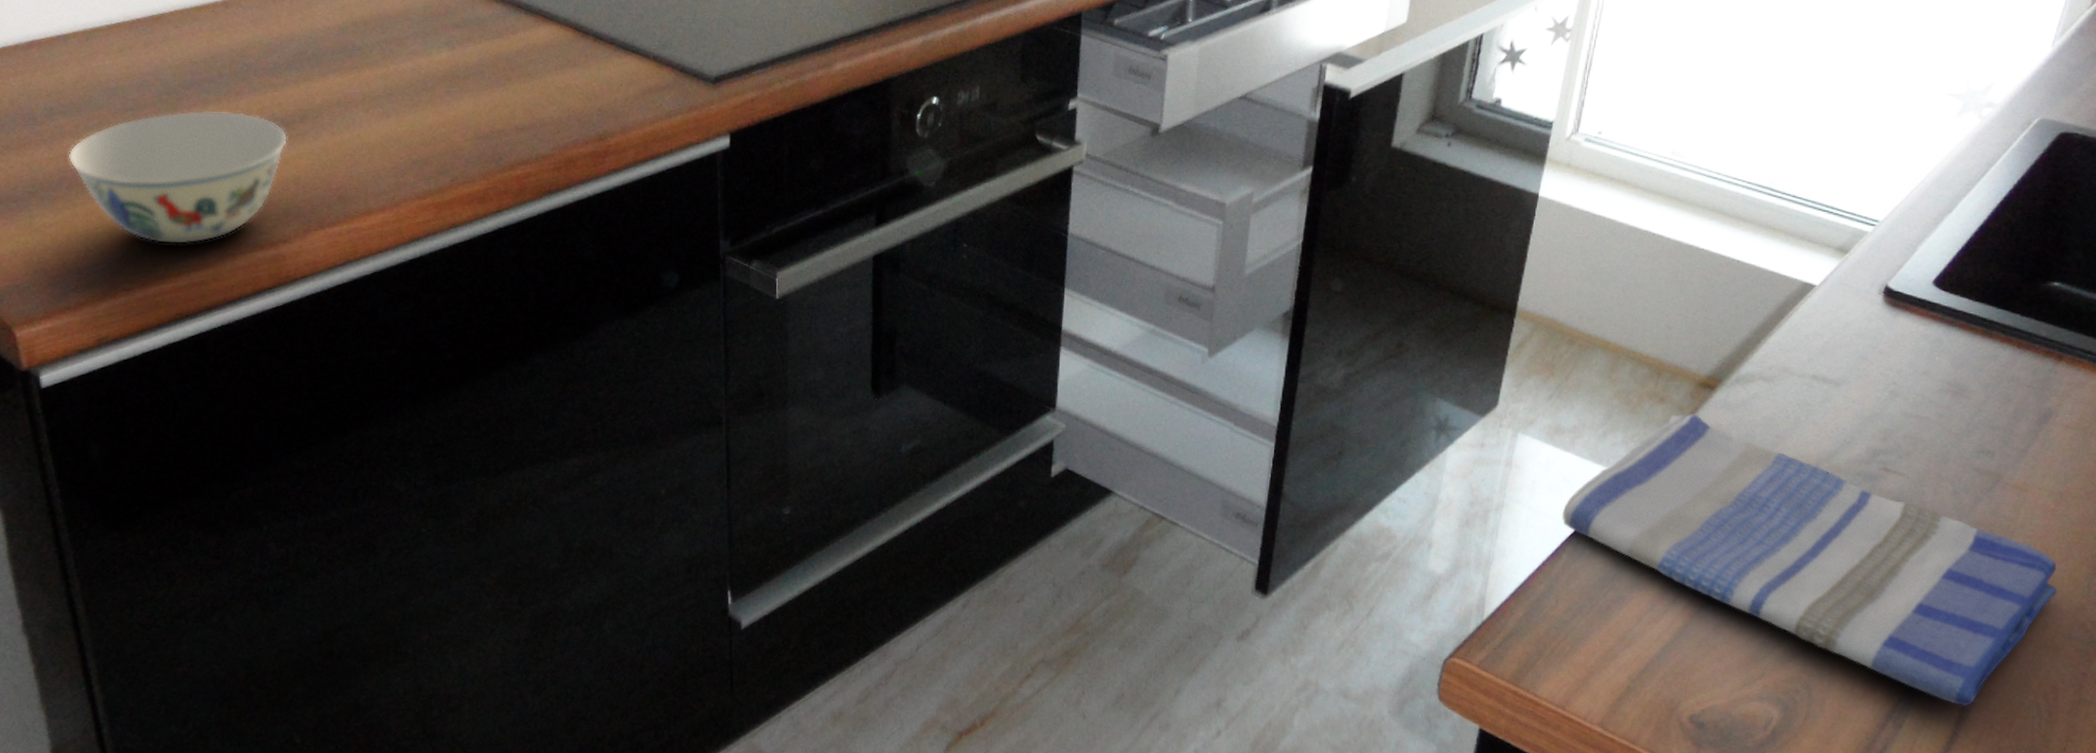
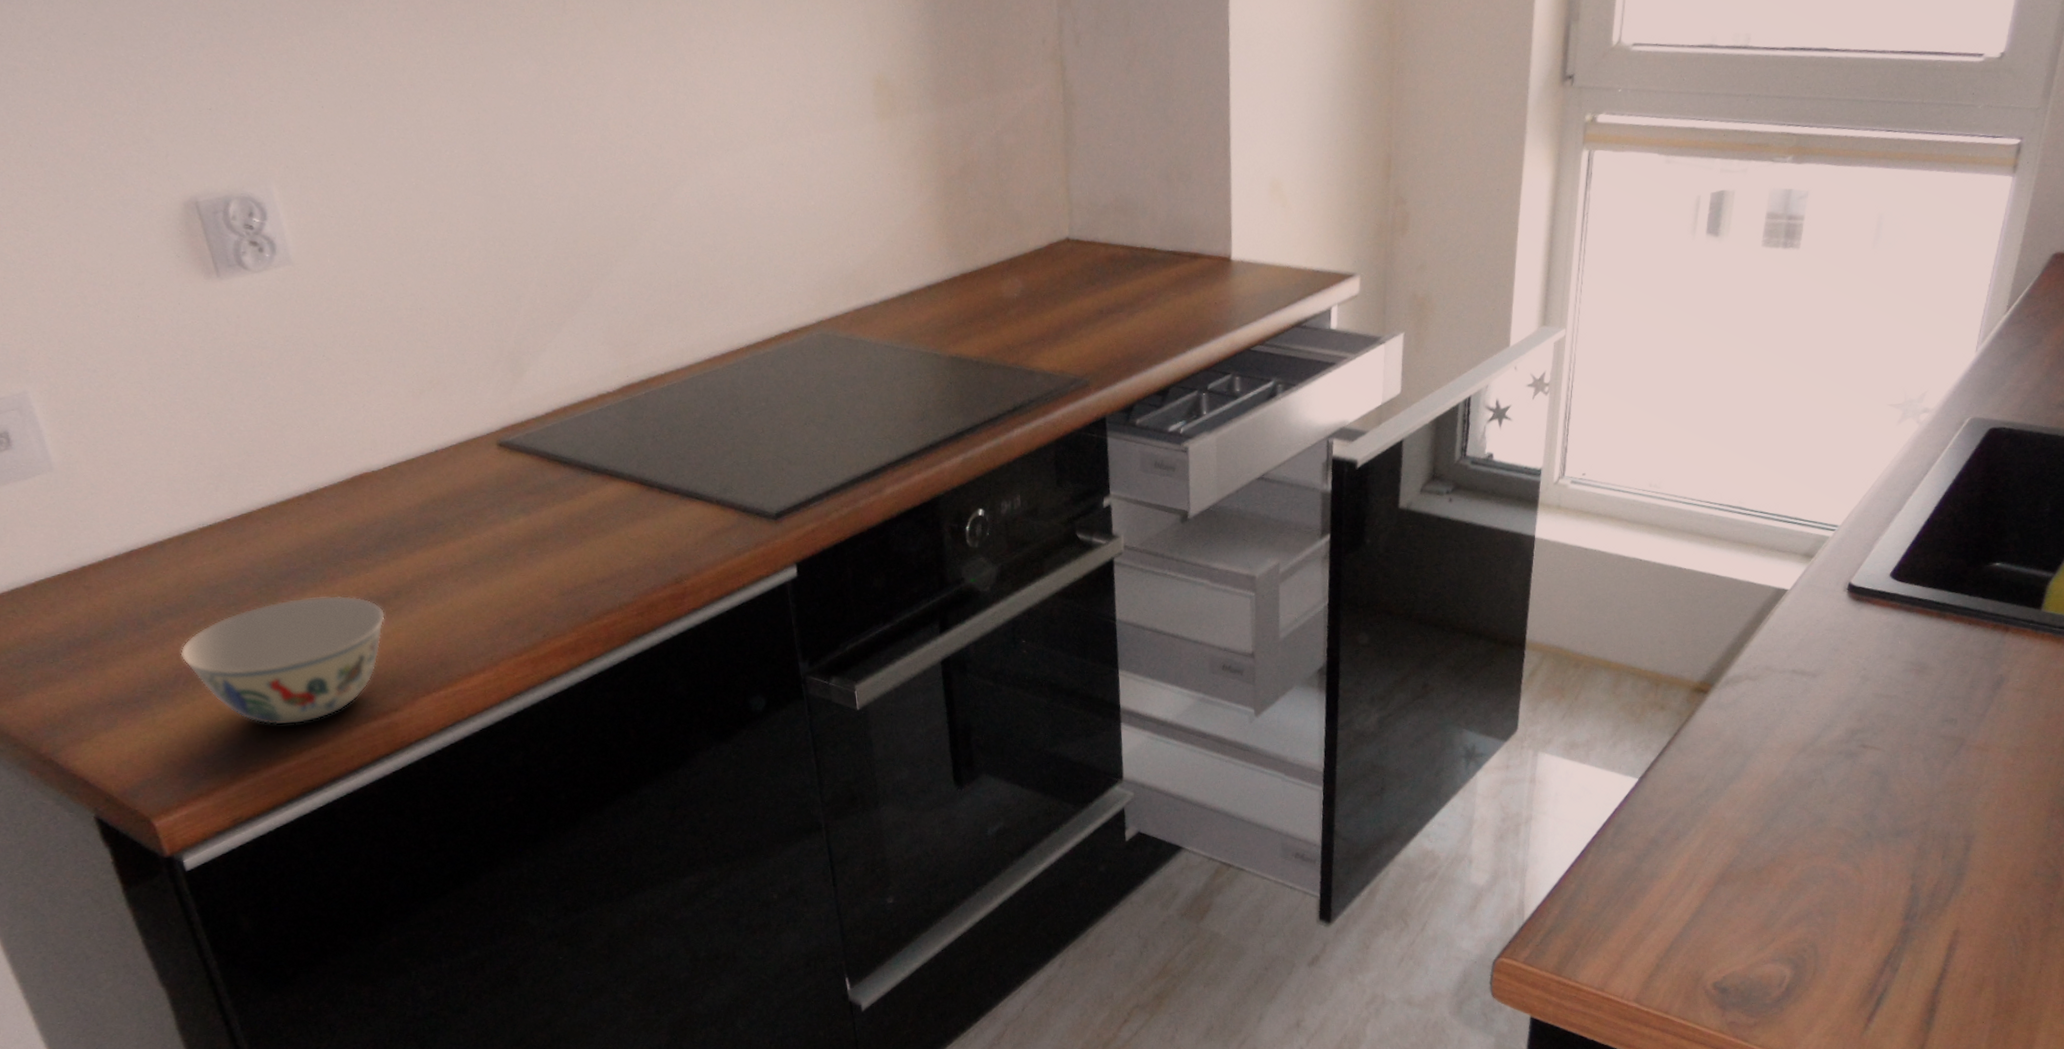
dish towel: present [1562,413,2058,706] -> none [1584,717,2023,945]

